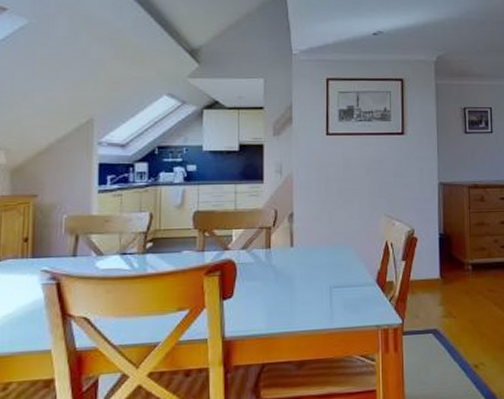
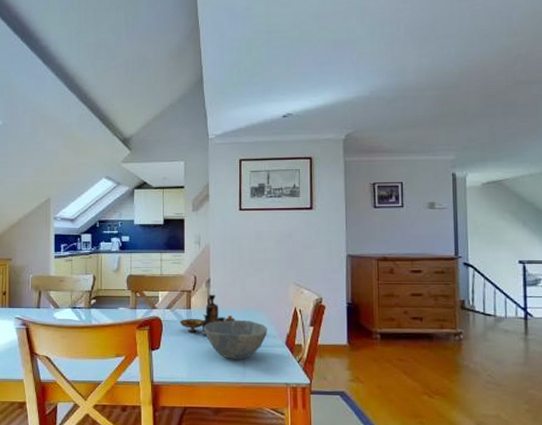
vase: none [257,230,322,279] -> present [179,294,236,336]
bowl: none [284,257,357,303] -> present [203,319,267,359]

